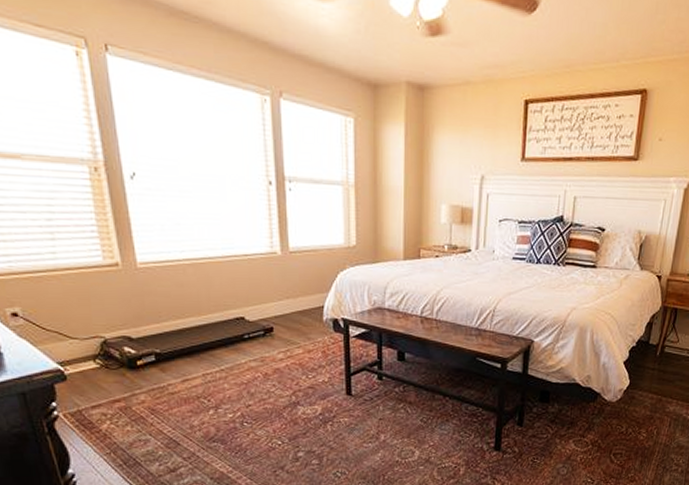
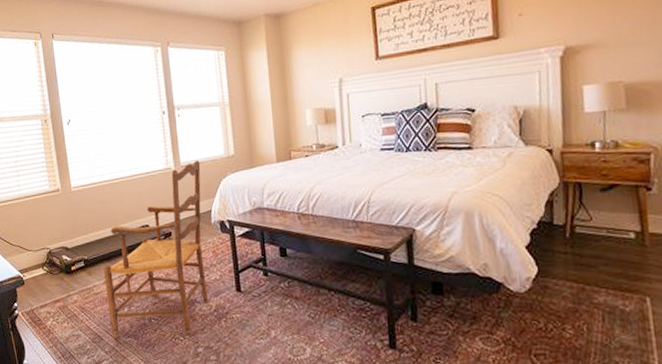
armchair: none [181,246,314,443] -> present [103,160,209,338]

